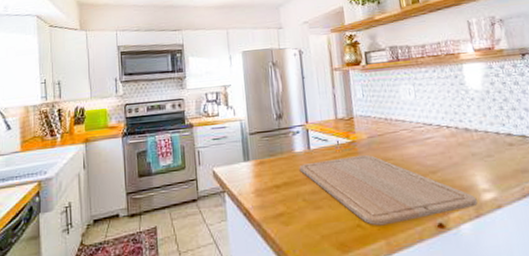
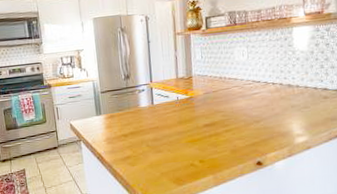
chopping board: present [299,155,478,226] -> none [144,108,291,165]

